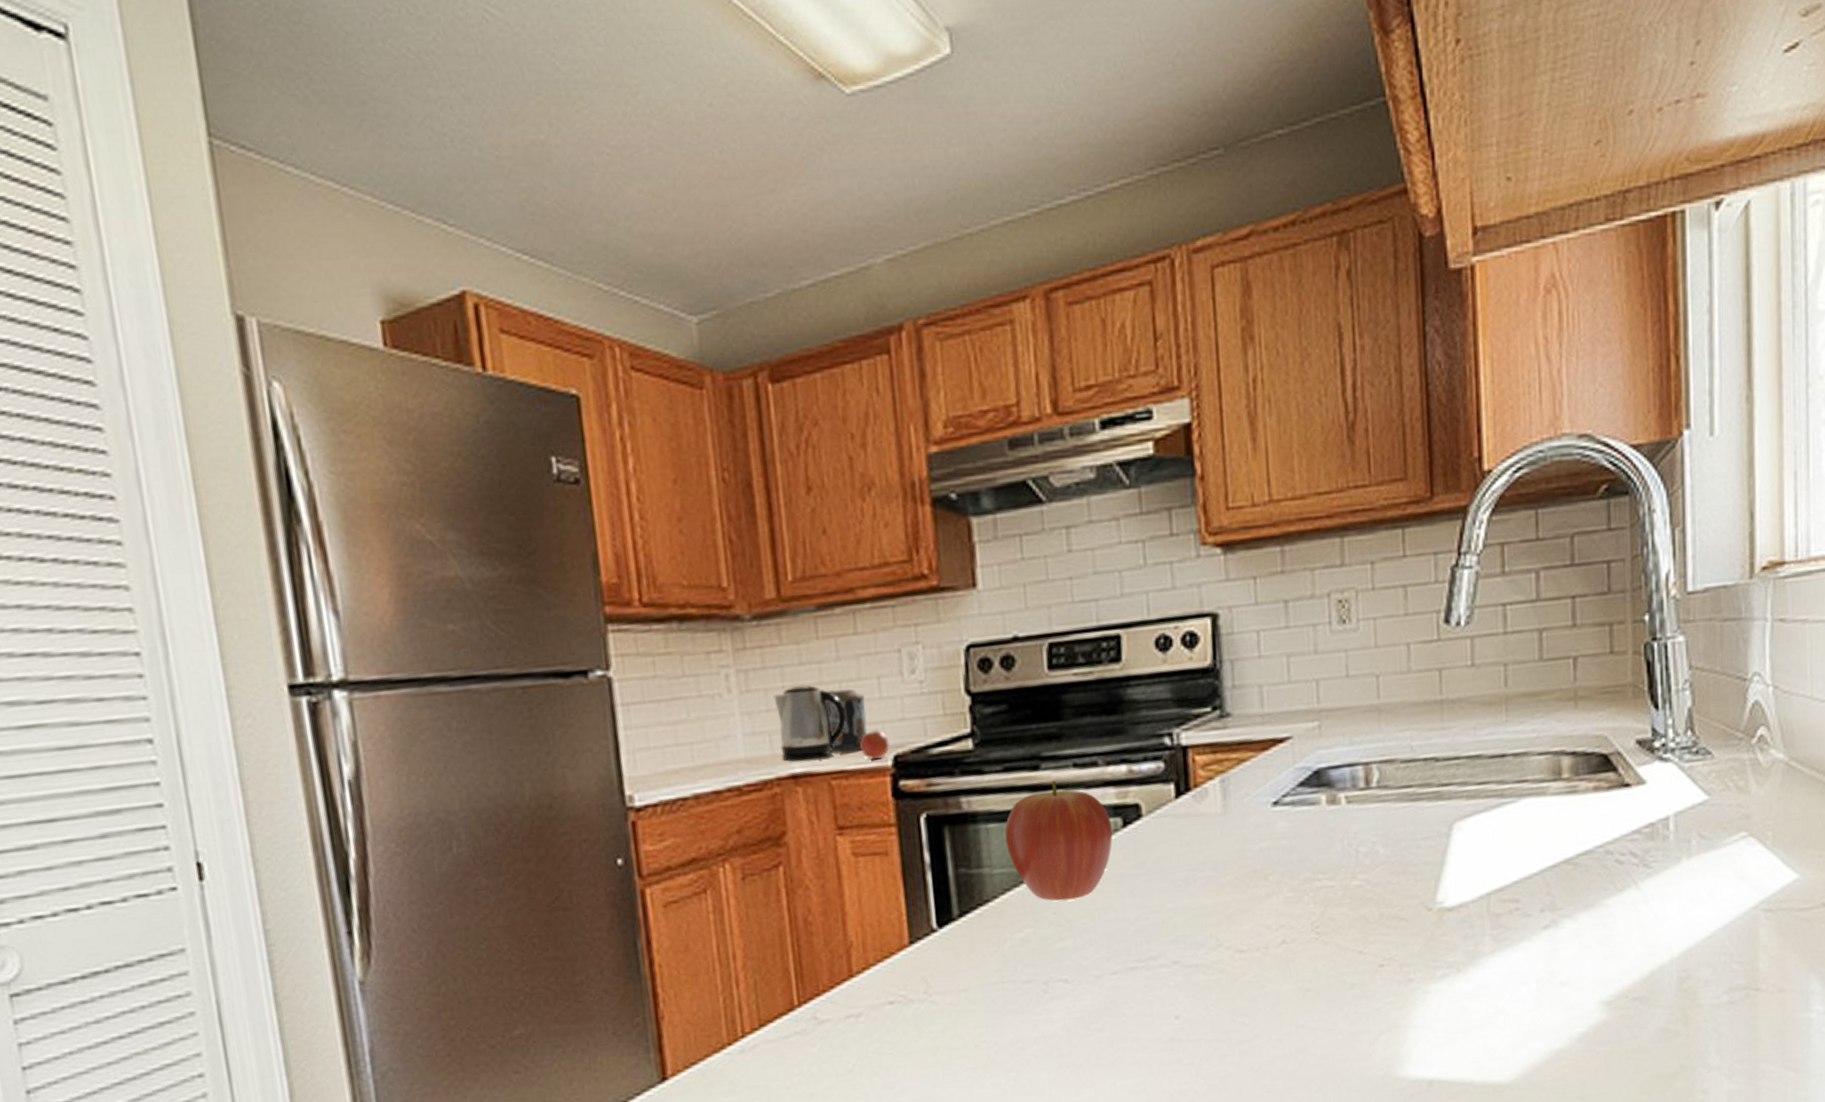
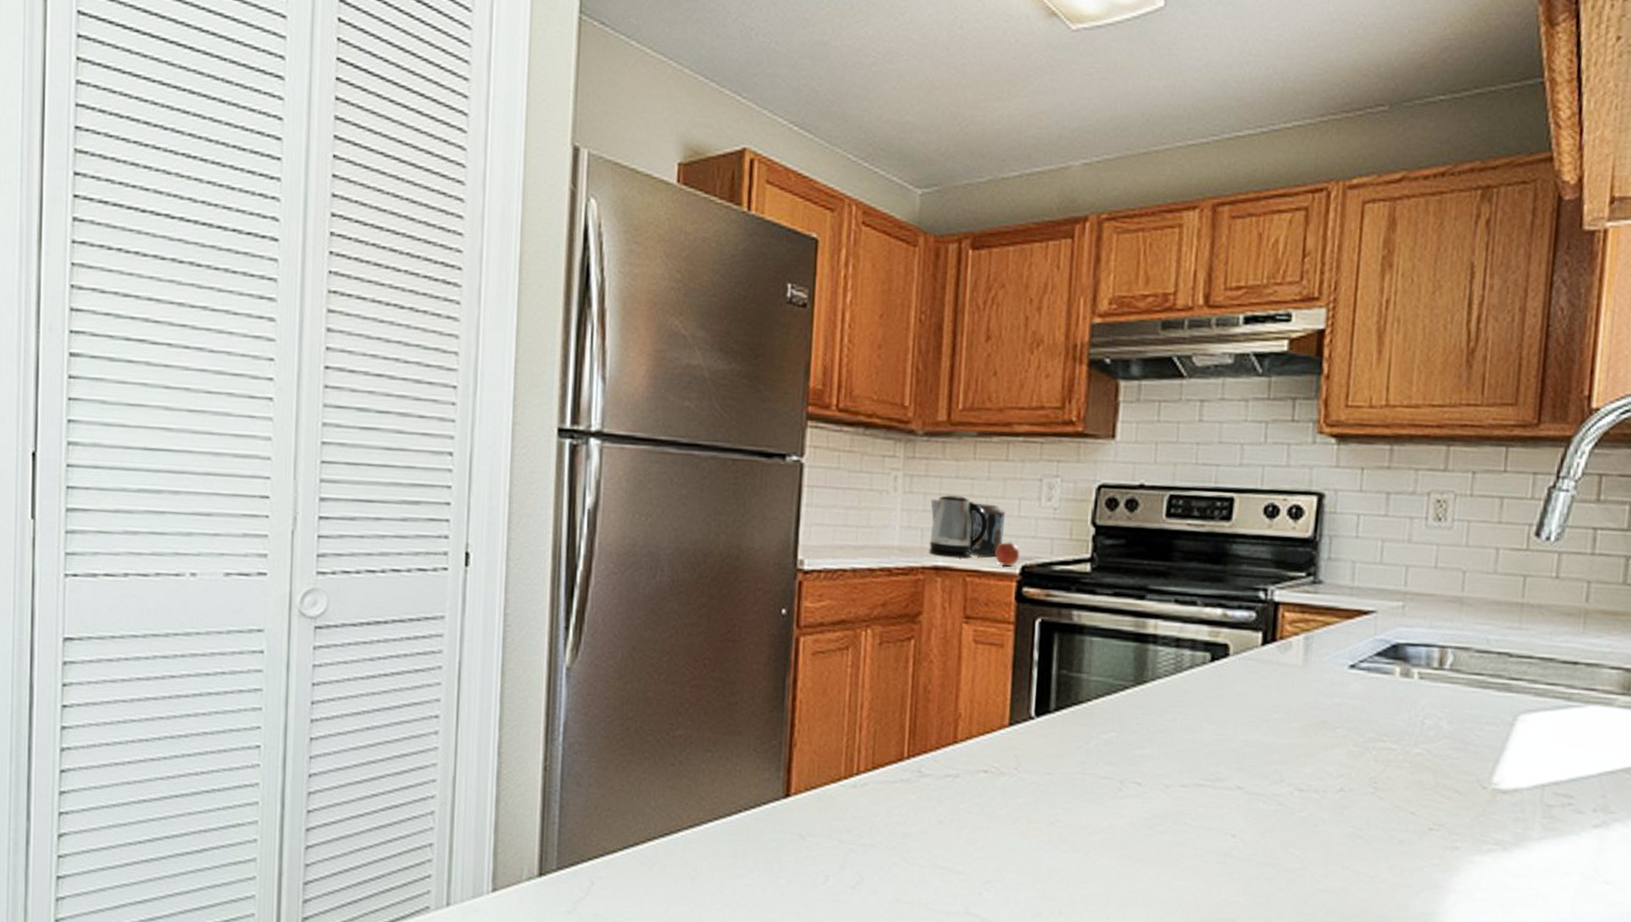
fruit: present [1004,780,1113,902] -> none [1105,610,1201,716]

